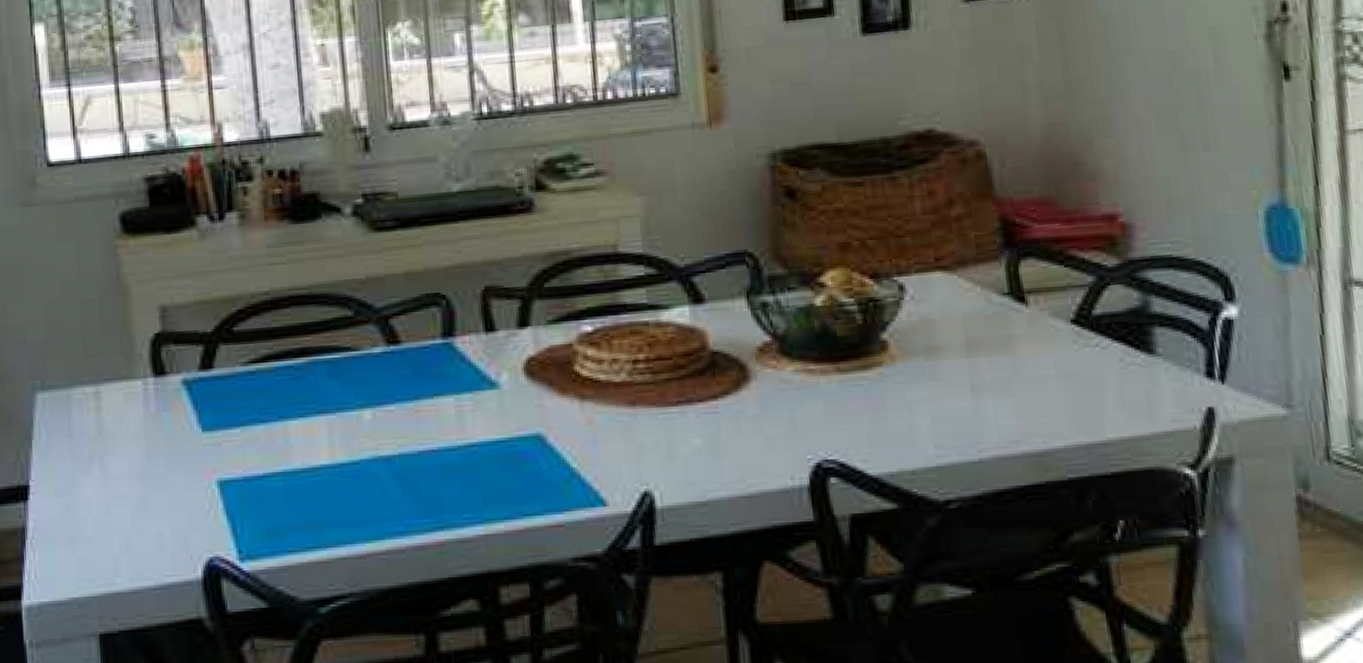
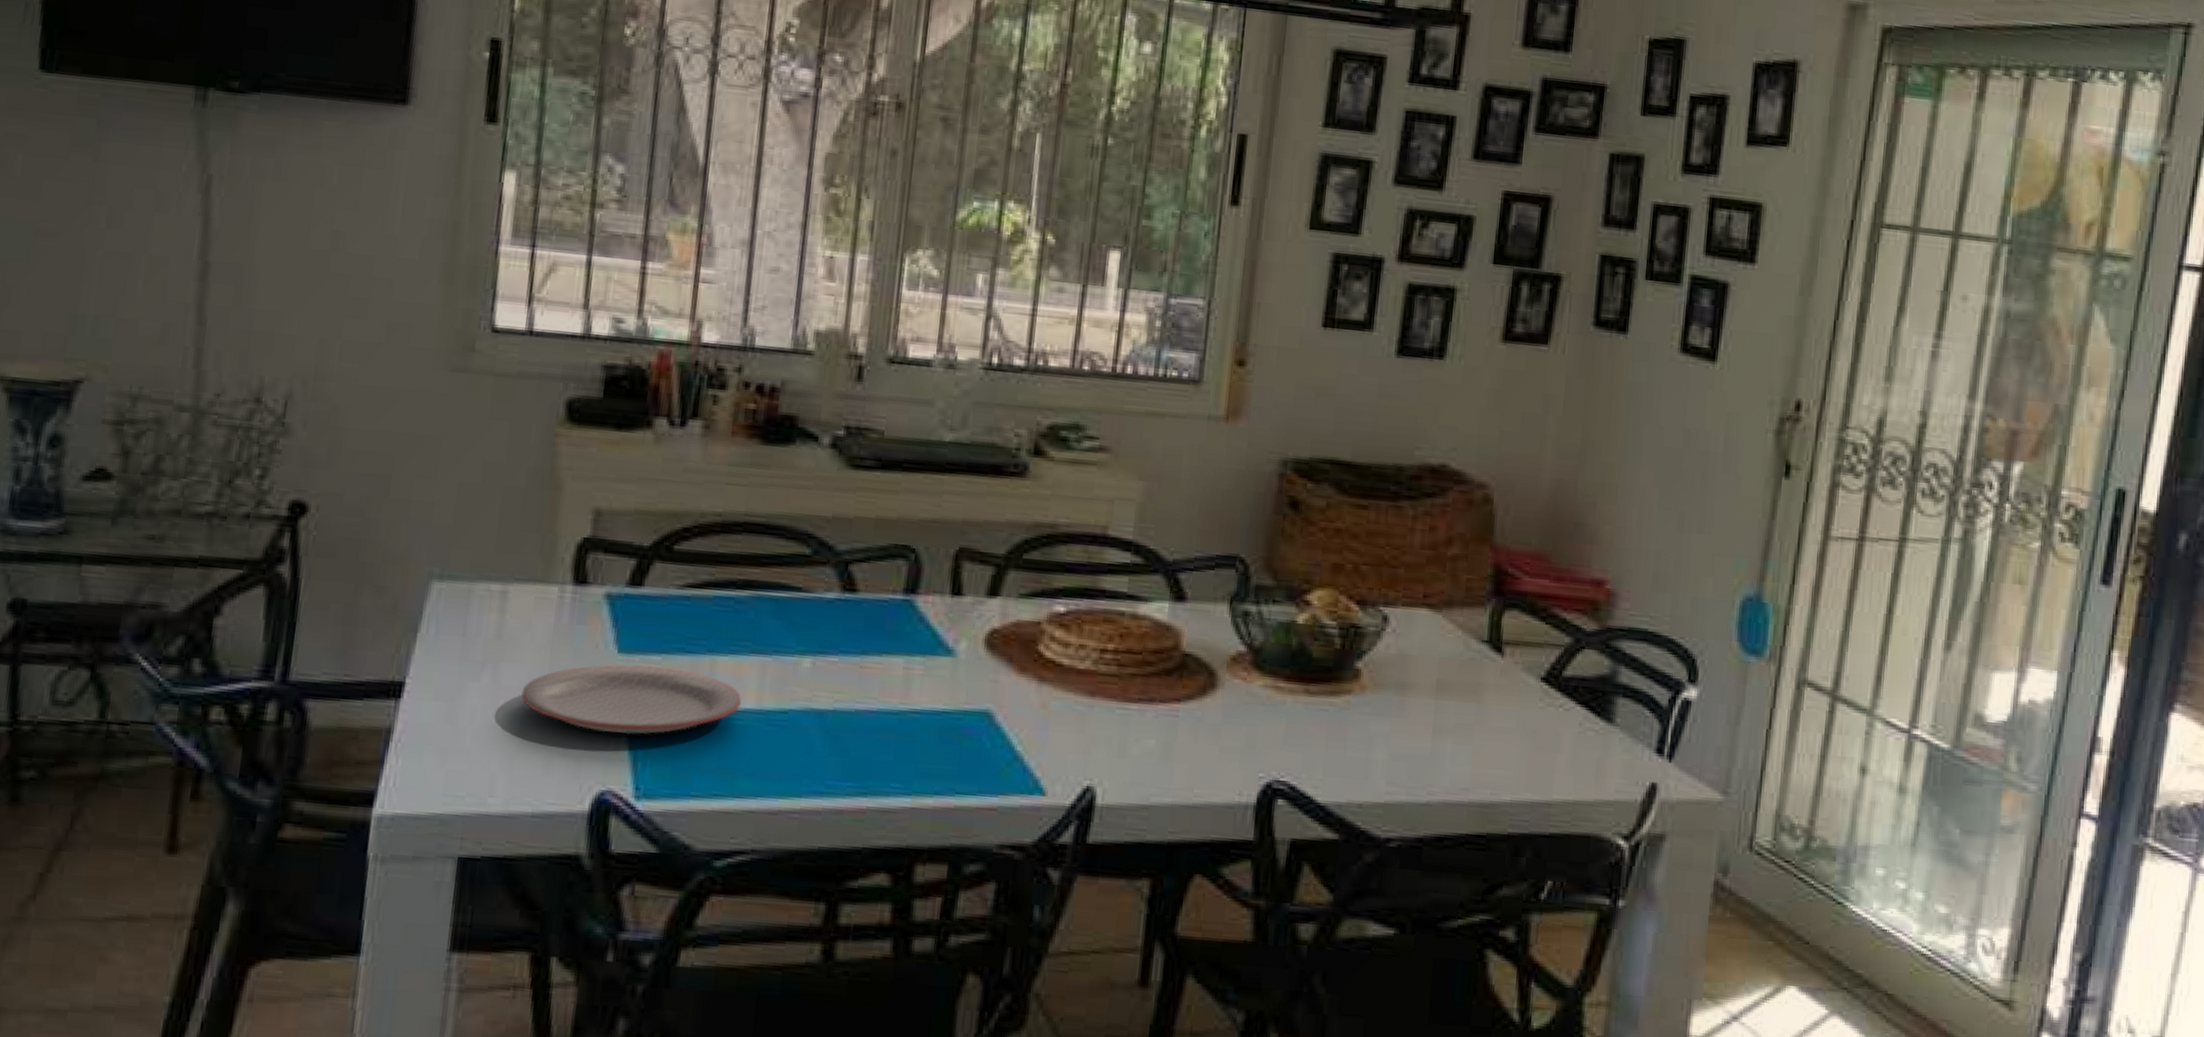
plate: none [127,438,317,505] -> present [521,664,742,735]

